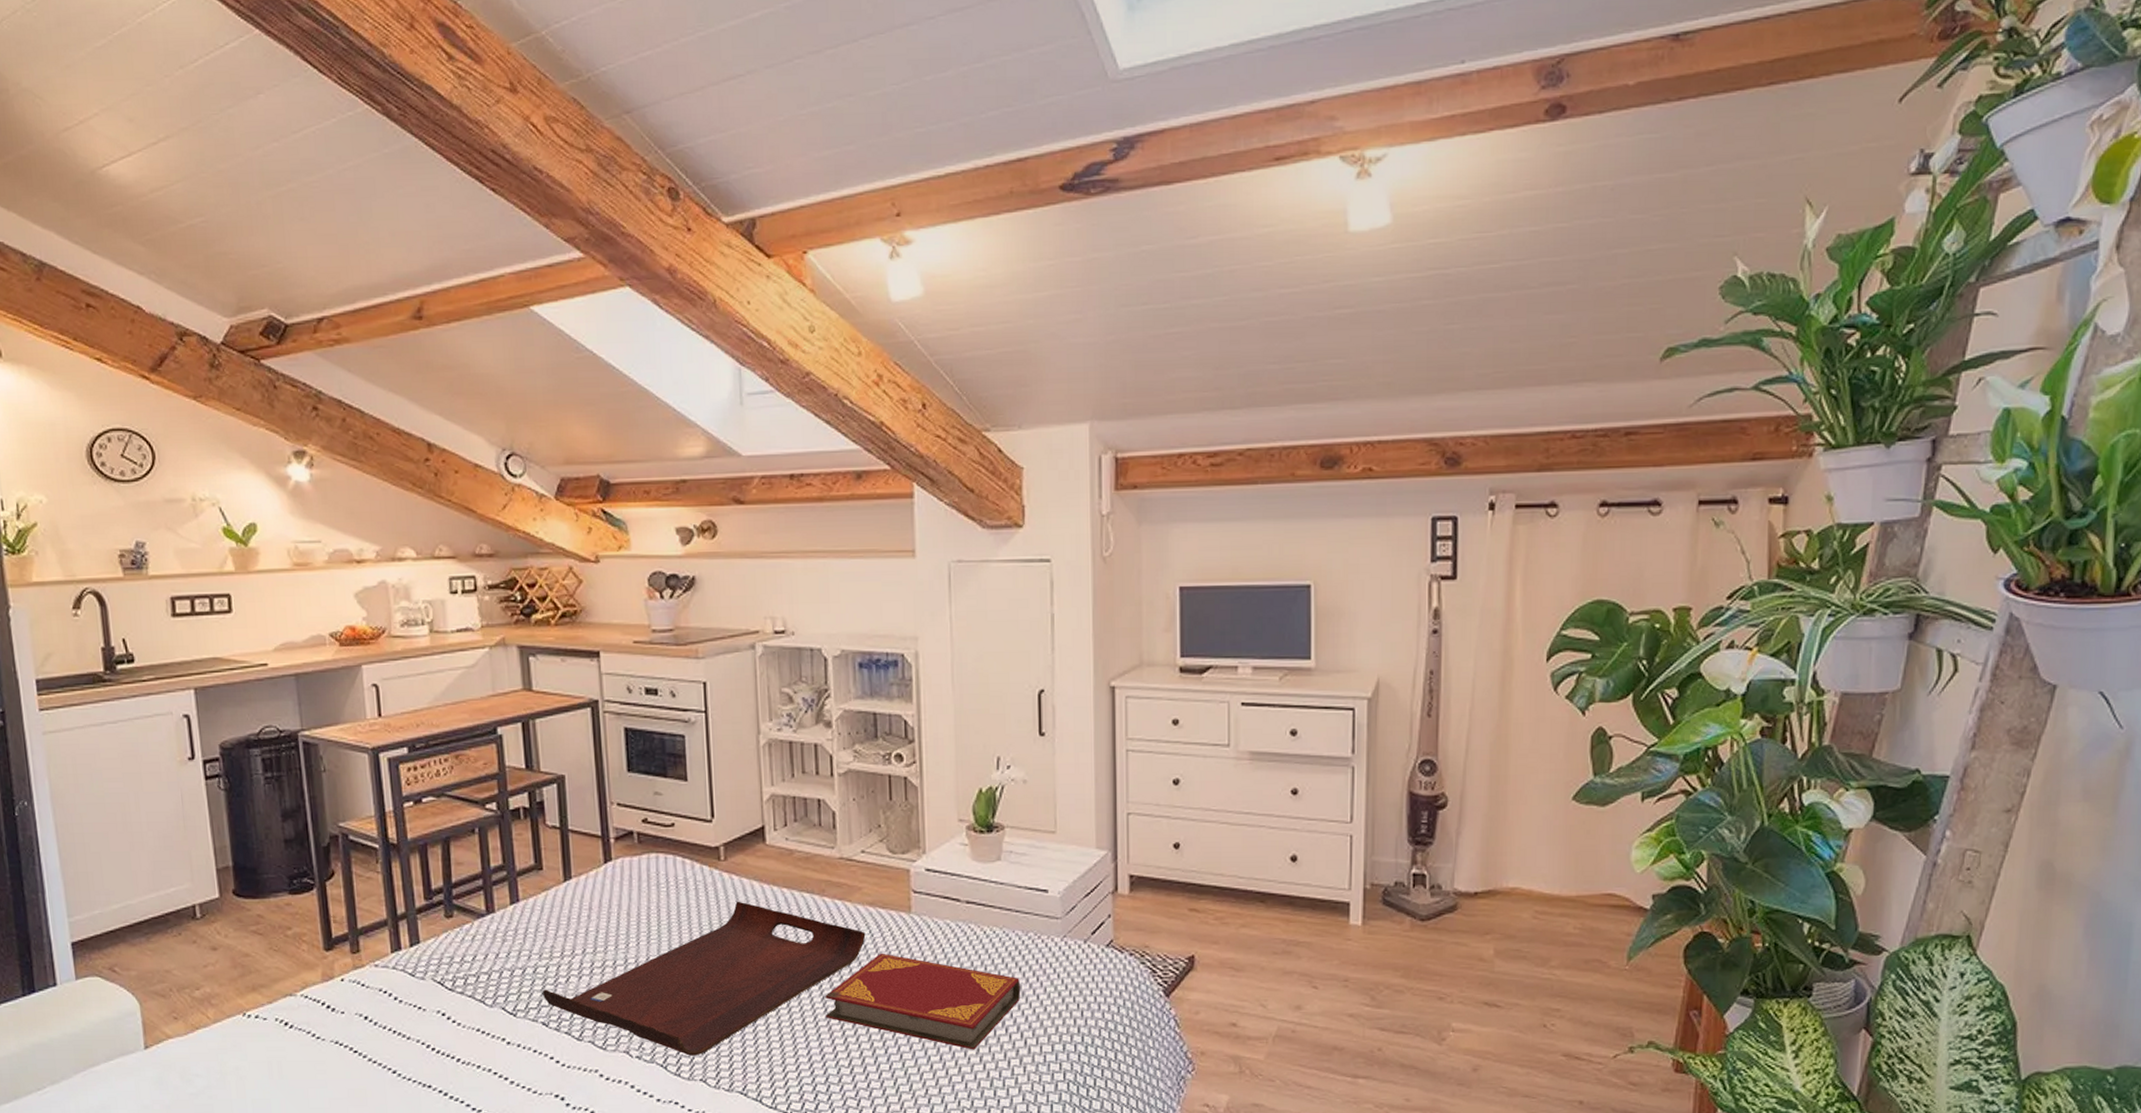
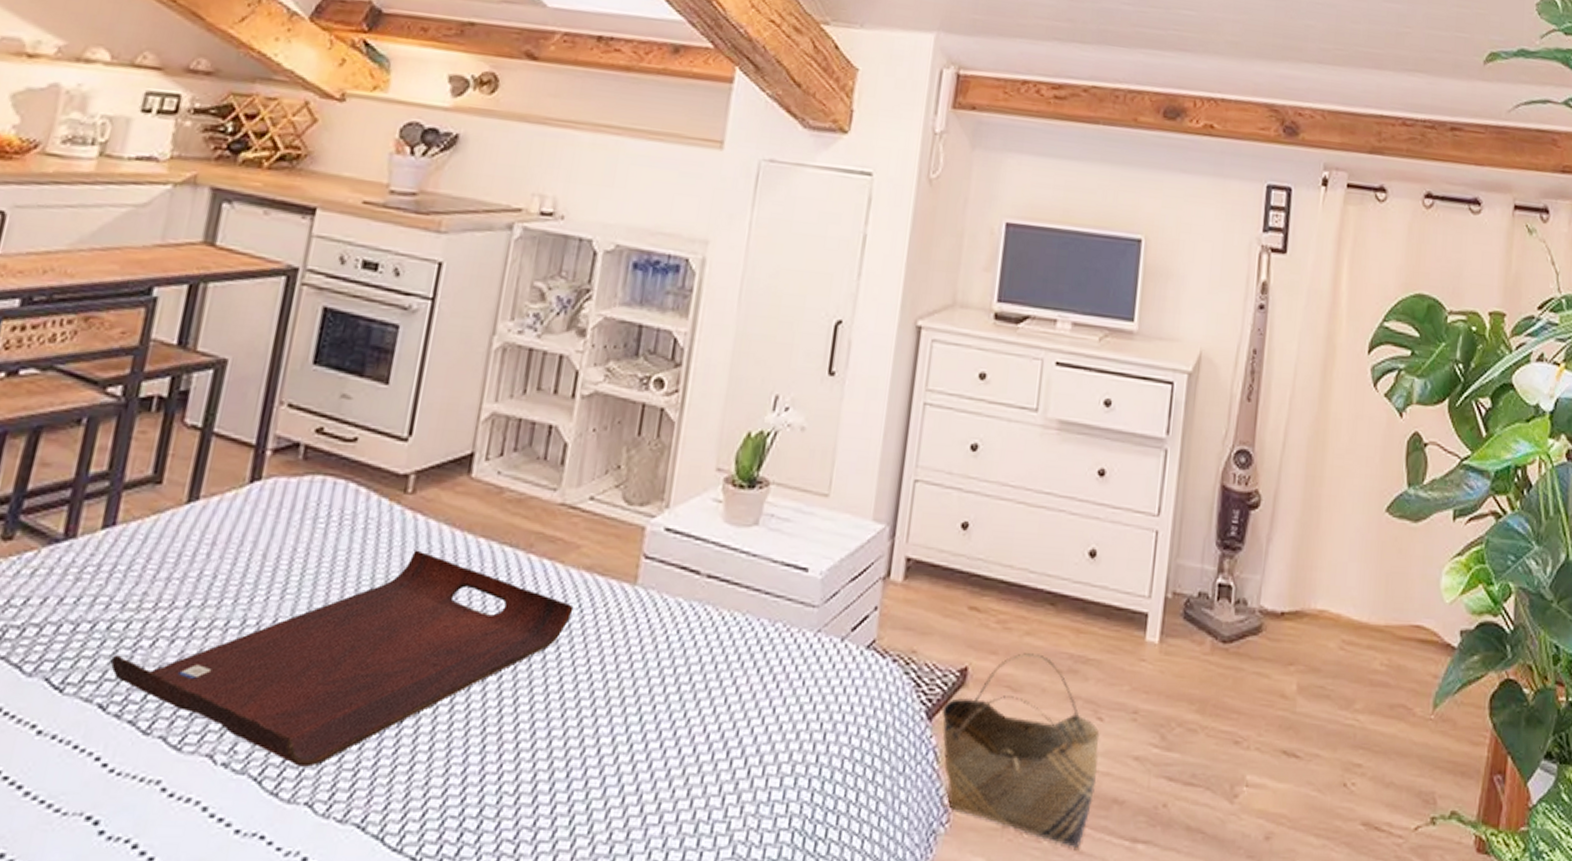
hardback book: present [825,953,1021,1050] -> none [498,635,756,779]
basket: none [1177,941,1317,1084] -> present [942,653,1100,848]

